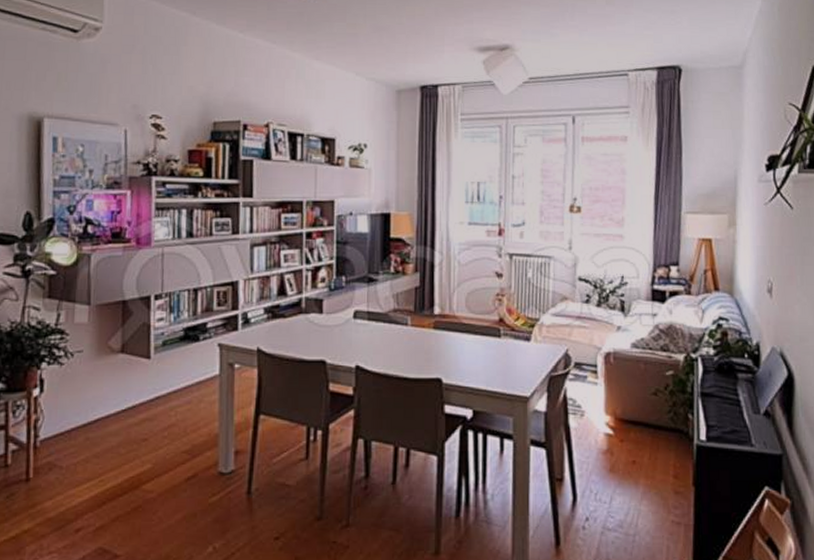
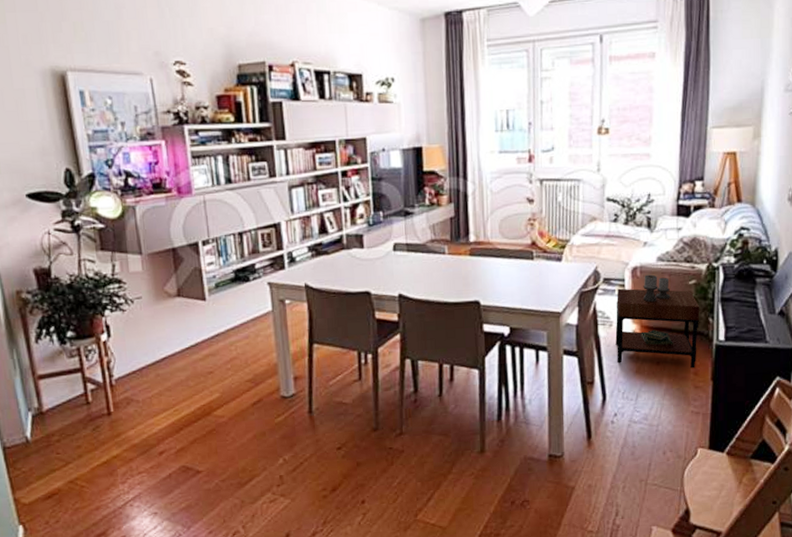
side table: none [587,362,679,471] -> present [615,274,700,369]

